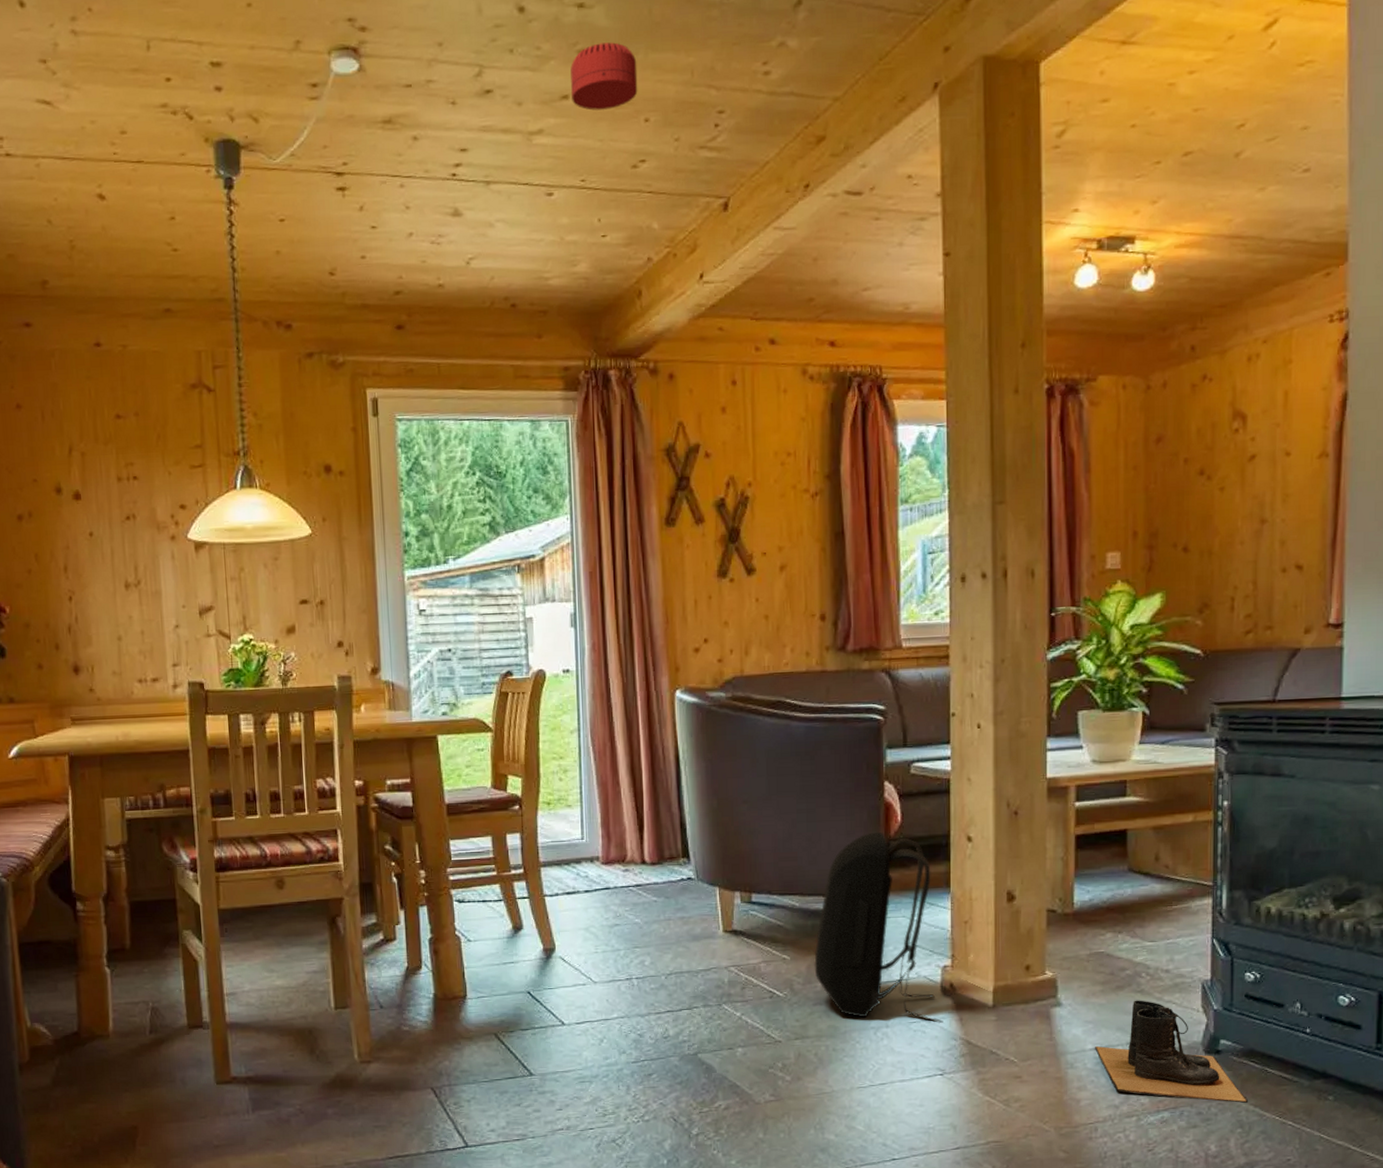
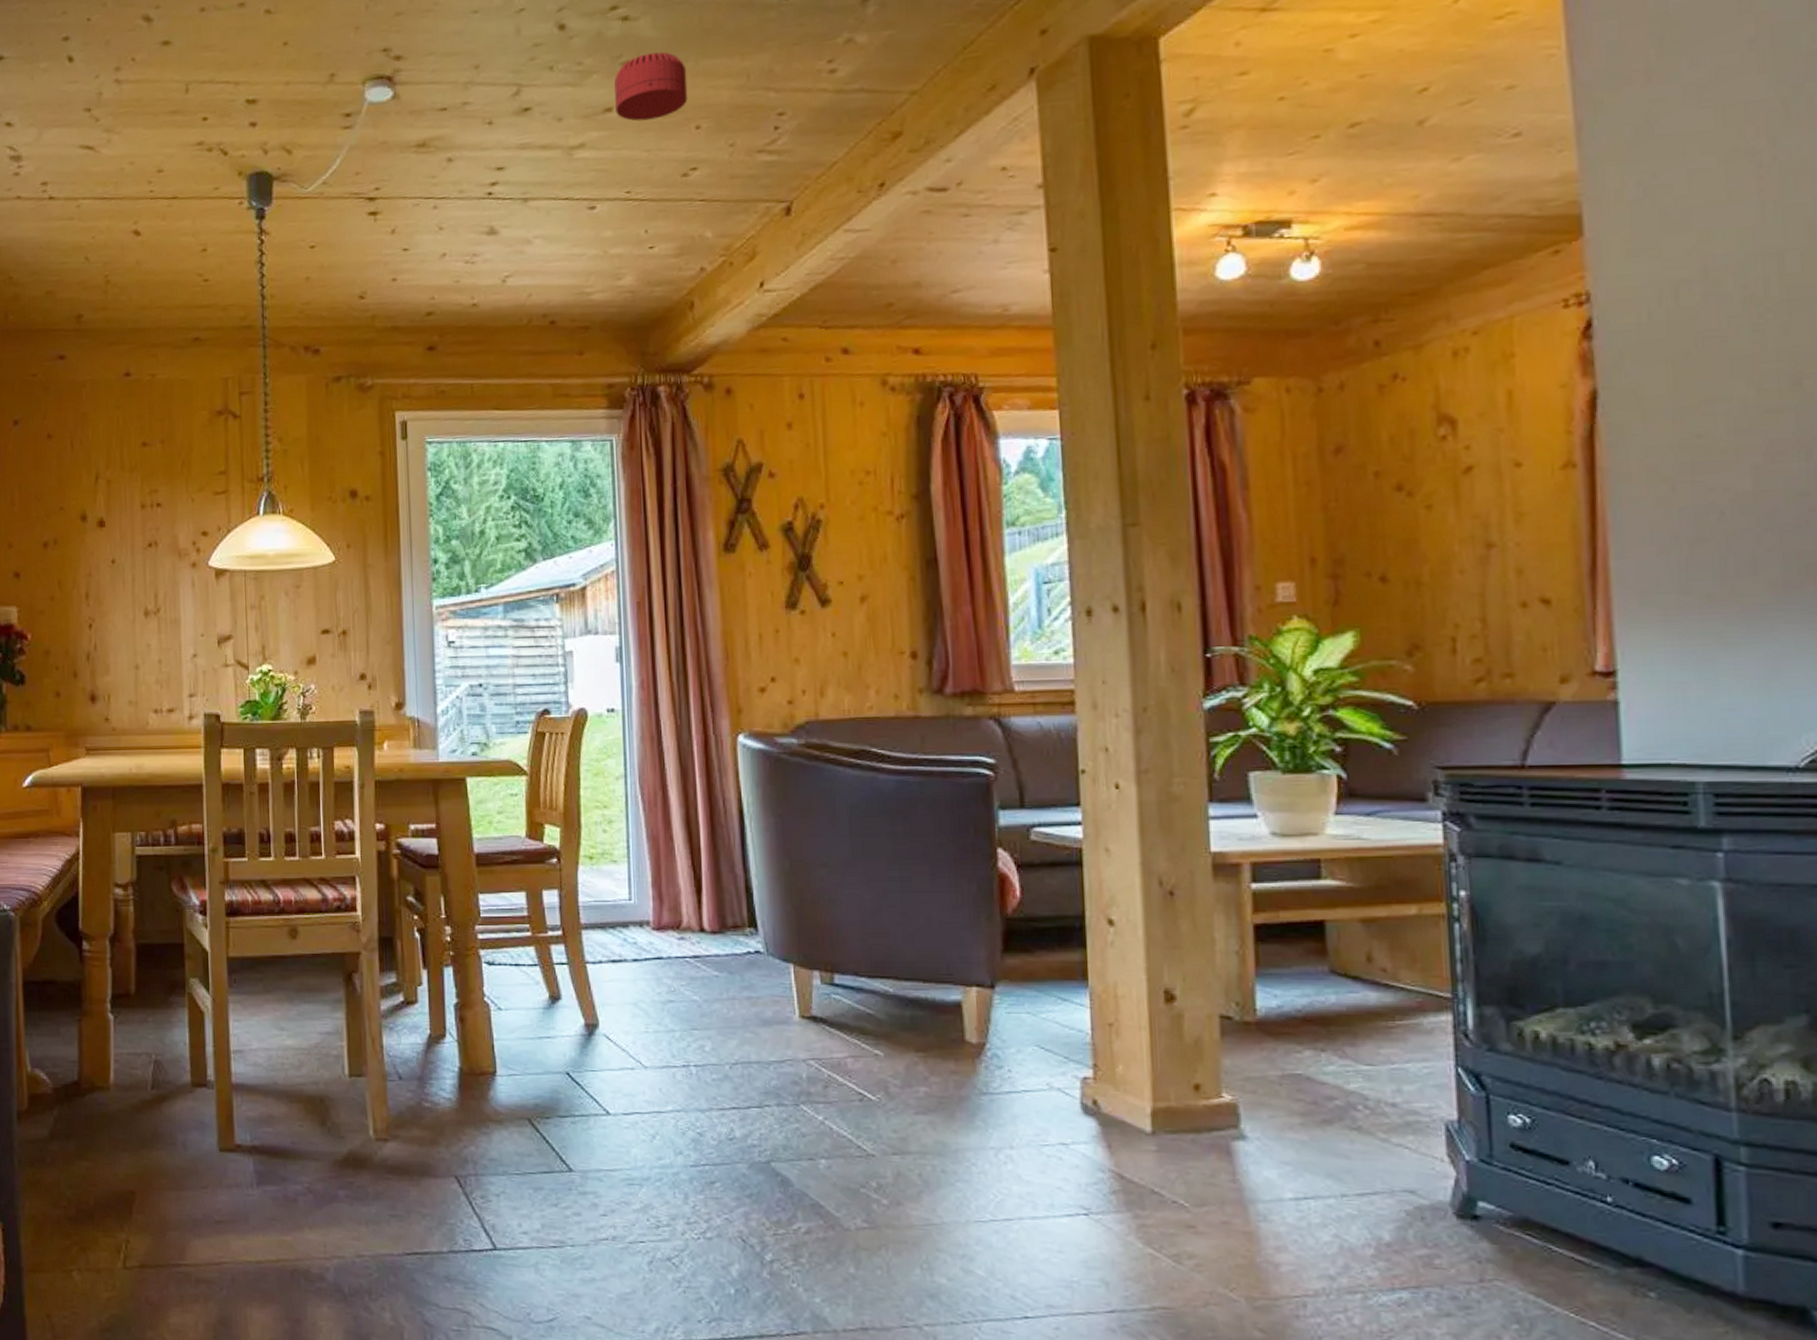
backpack: present [814,831,943,1024] -> none [914,908,1086,1150]
boots: present [1095,1000,1248,1103] -> none [1297,1139,1525,1290]

